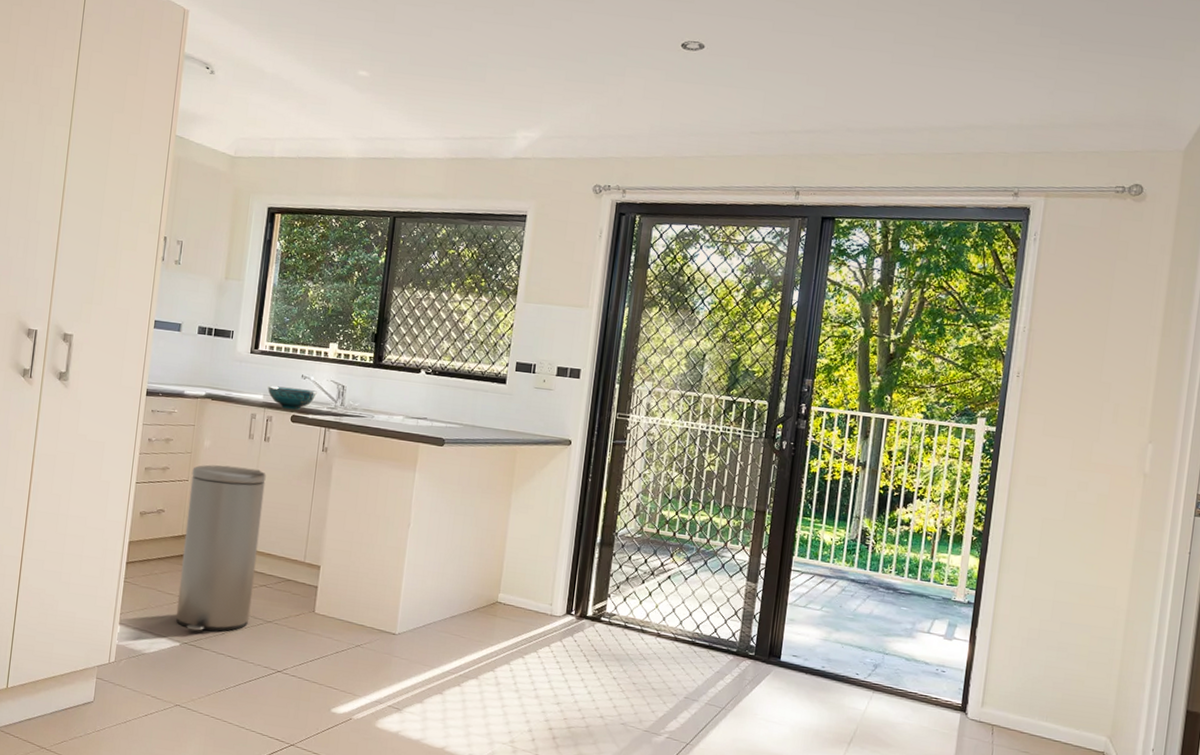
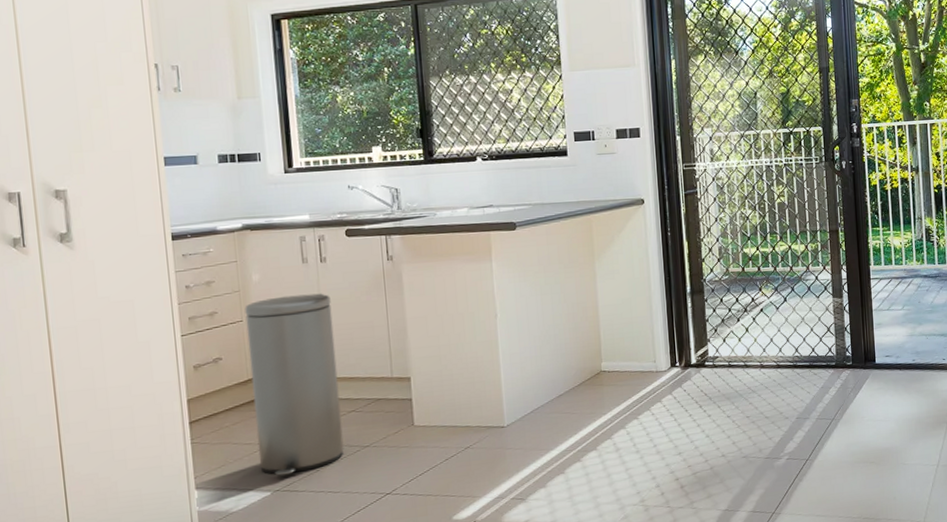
bowl: present [268,385,318,411] -> none [312,199,370,225]

